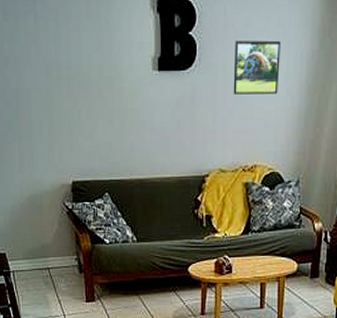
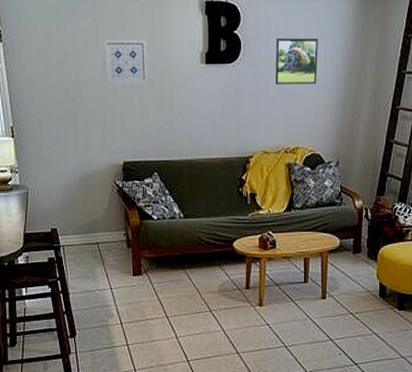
wall art: none [46,42,96,95] -> present [104,39,148,85]

